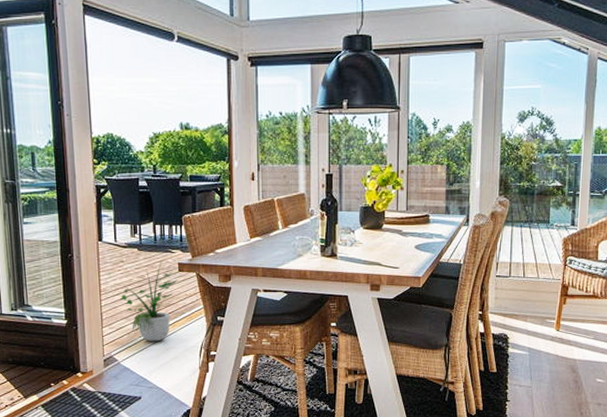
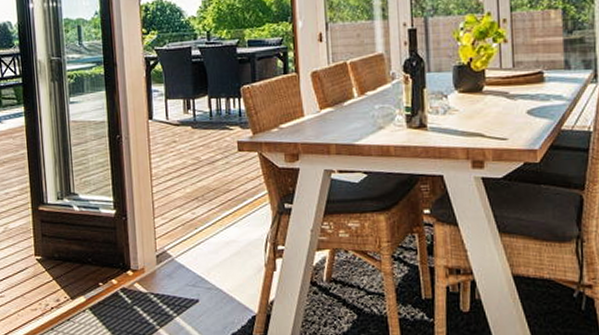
potted plant: present [120,261,178,342] -> none [173,140,237,234]

